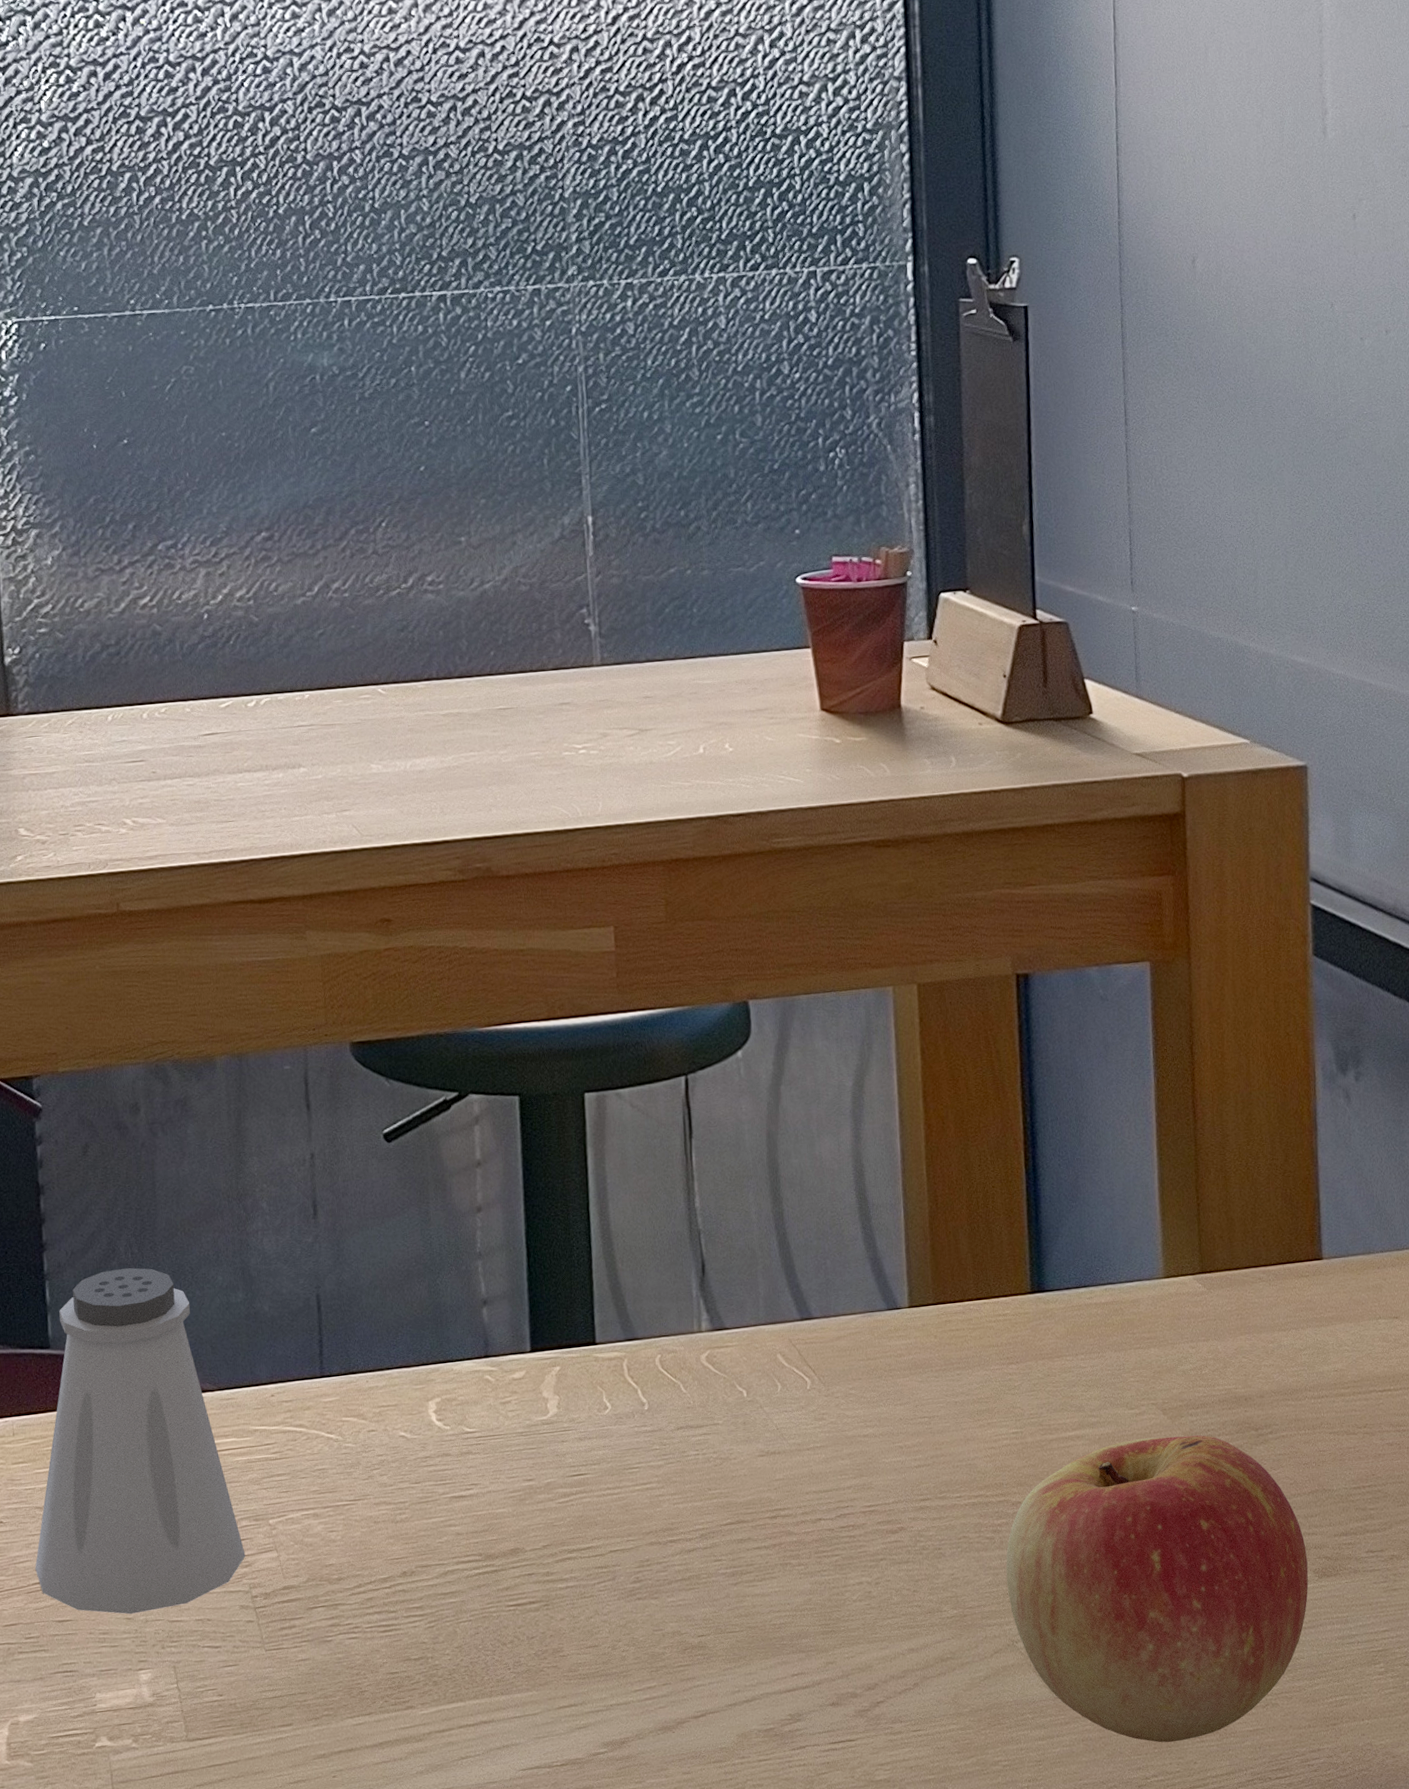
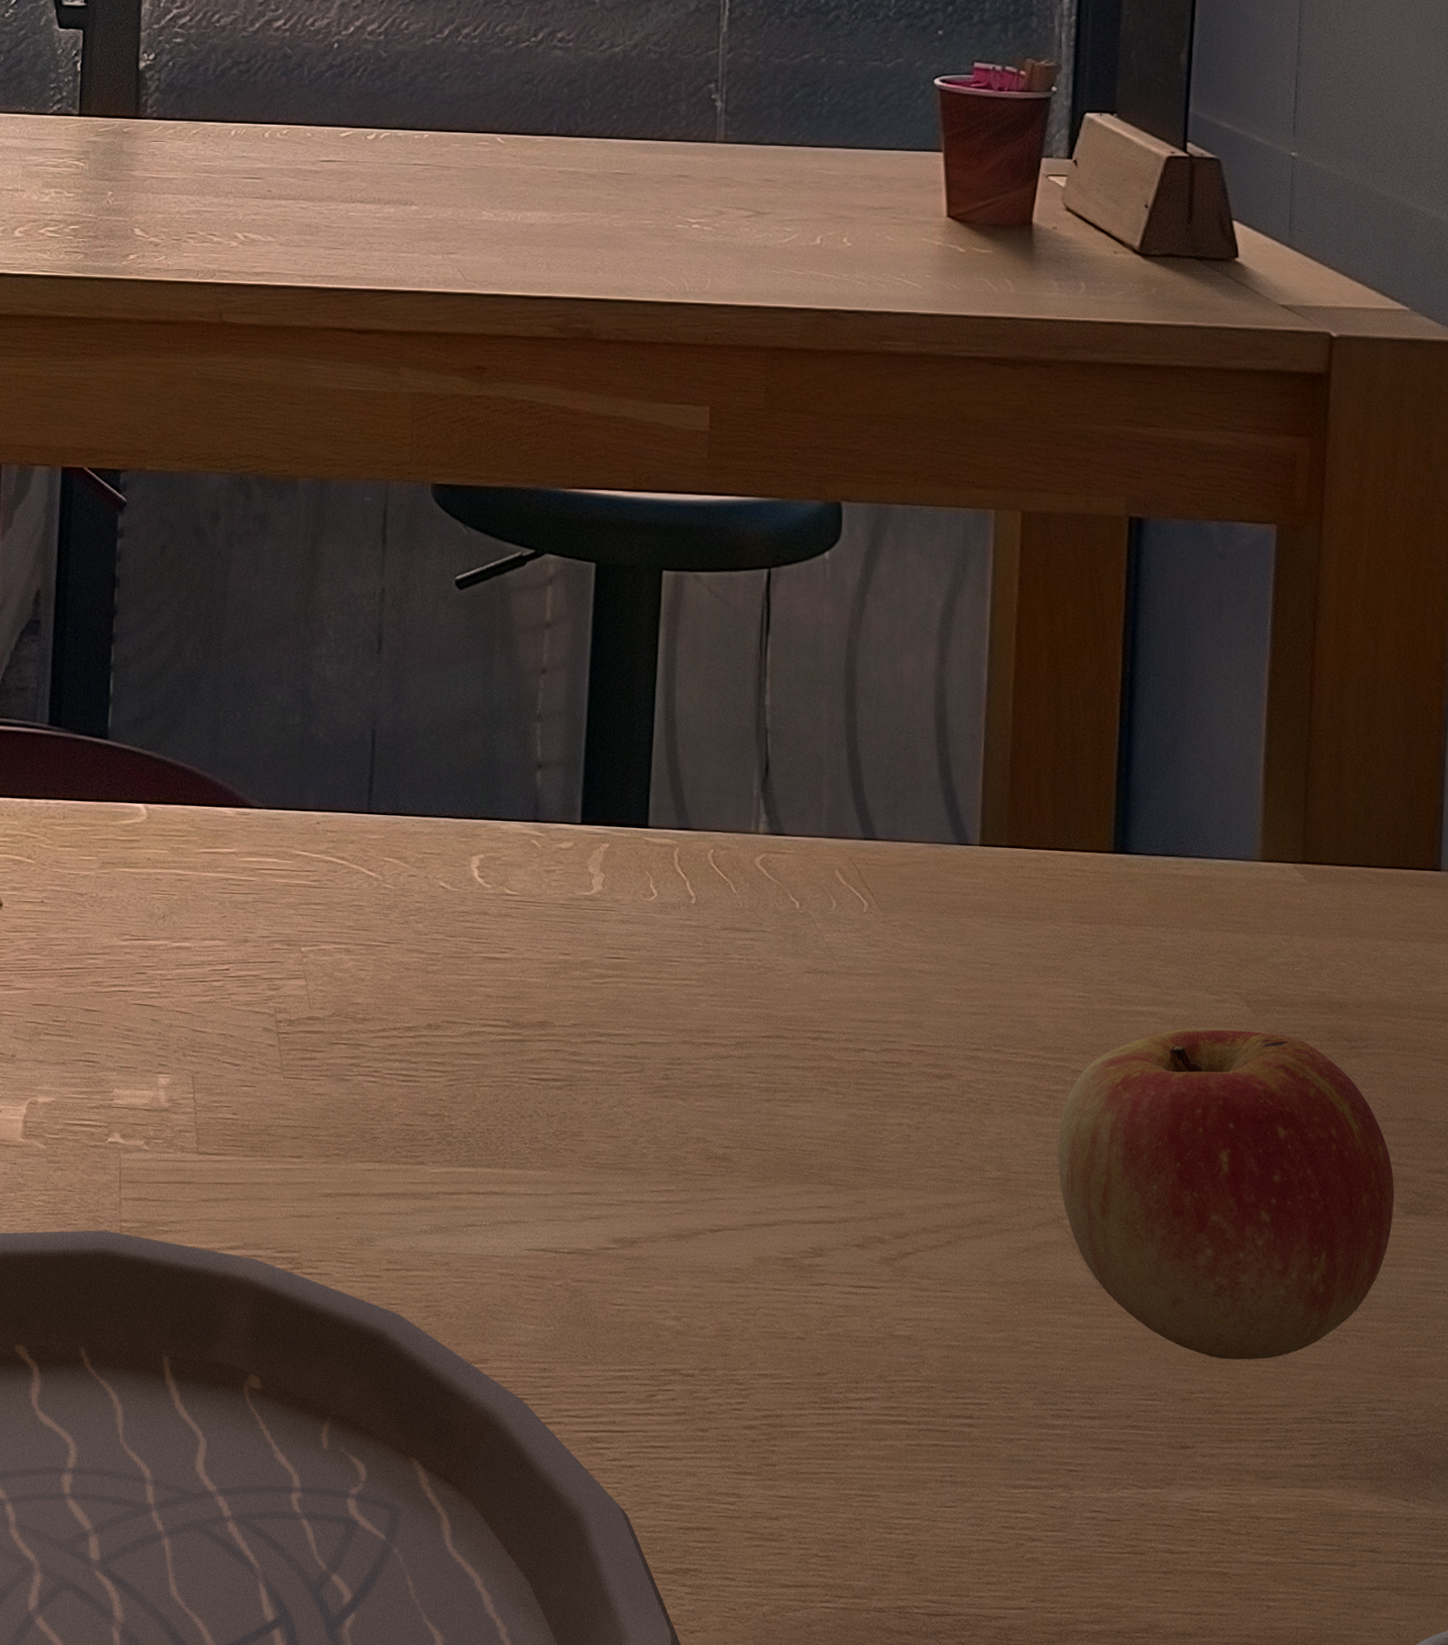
saltshaker: present [35,1267,246,1615] -> none [70,672,275,1016]

